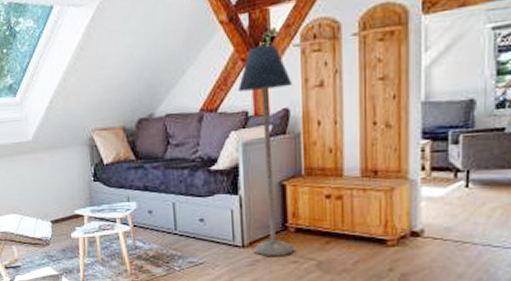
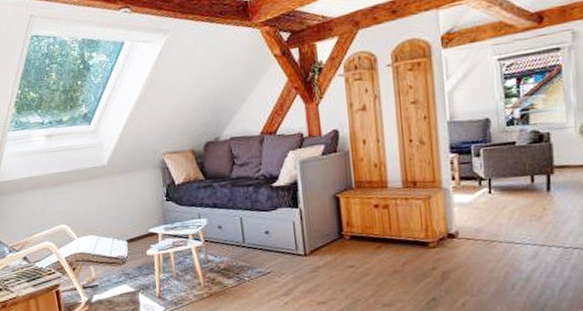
floor lamp: present [237,44,295,256] -> none [292,74,351,263]

